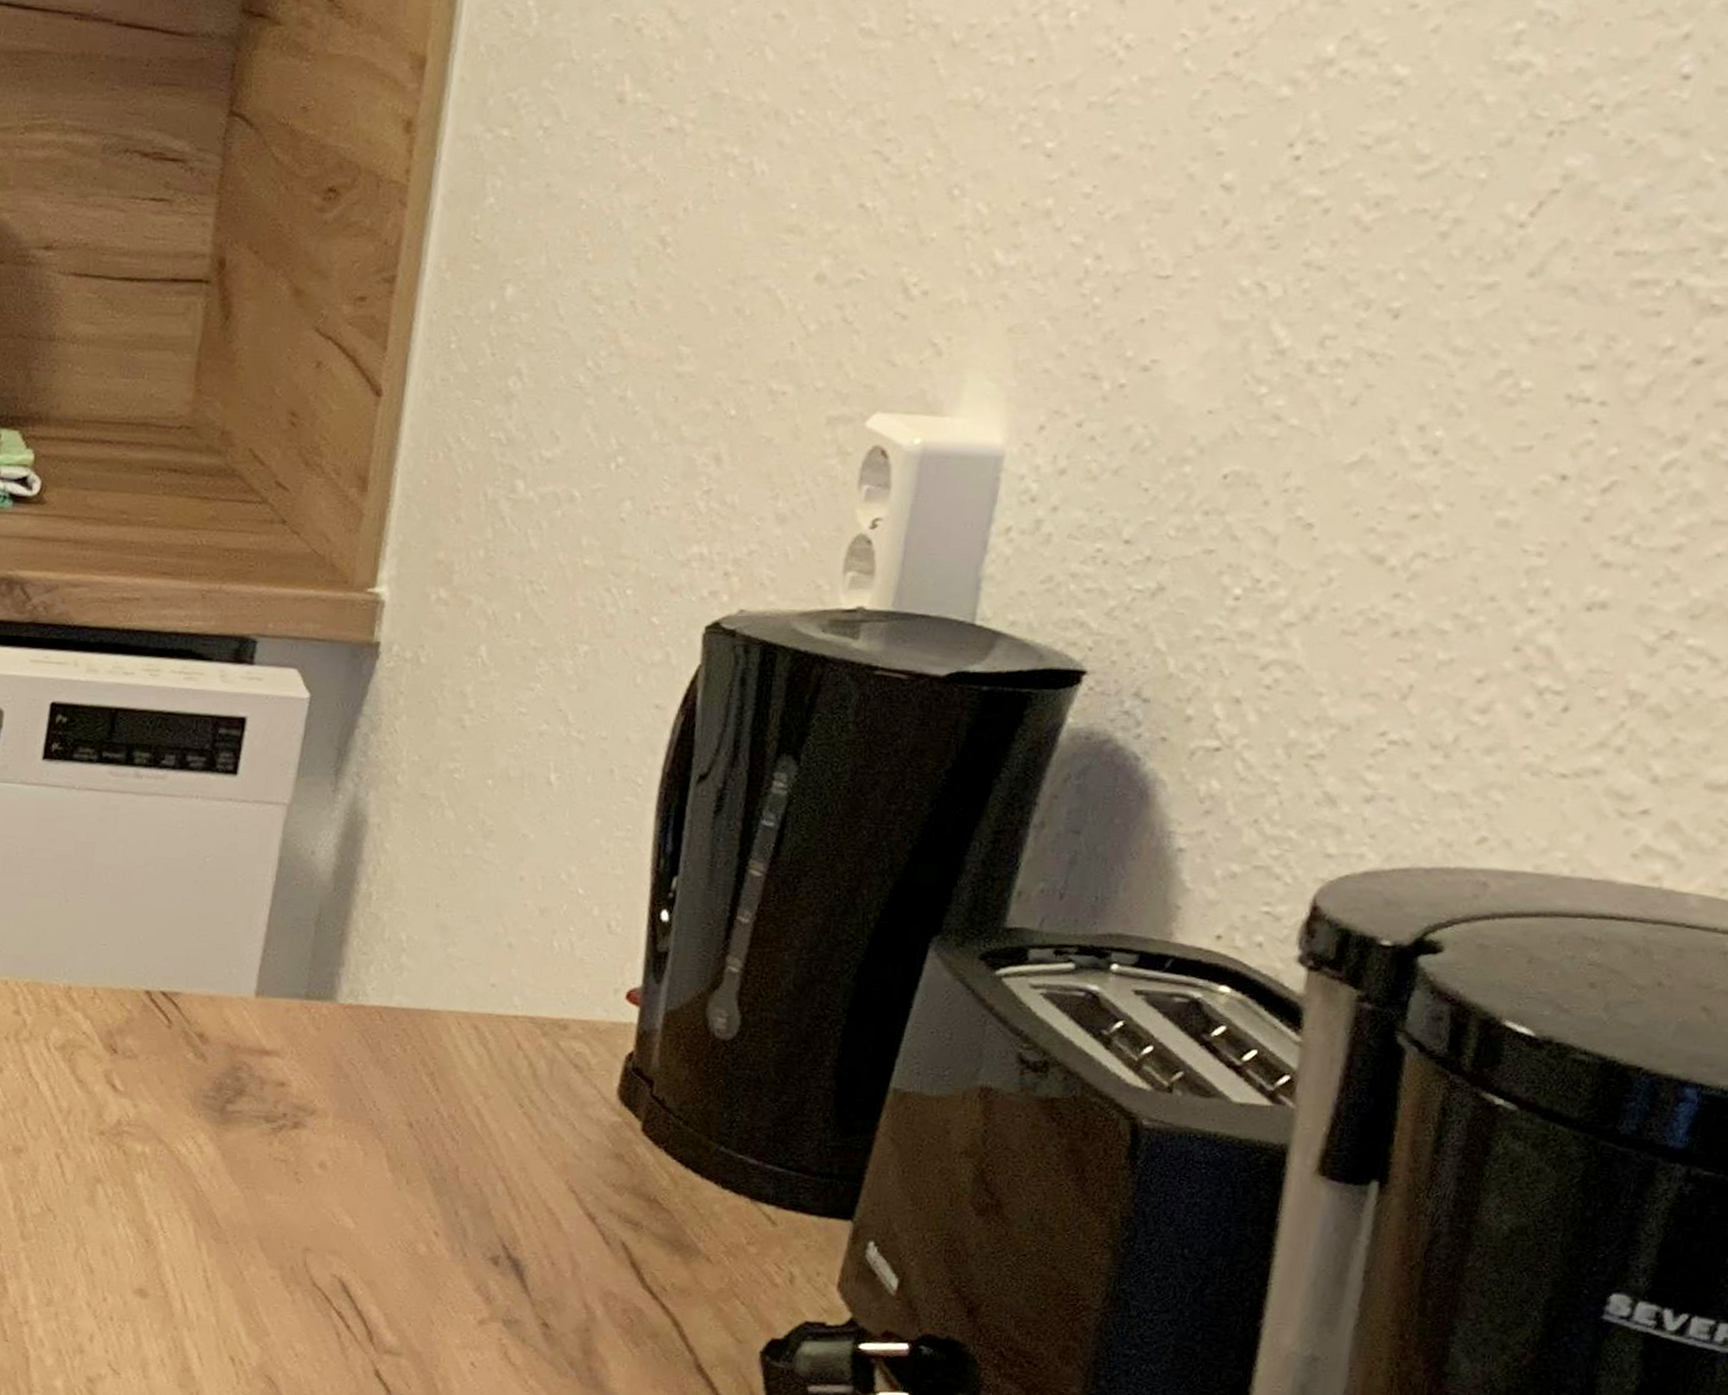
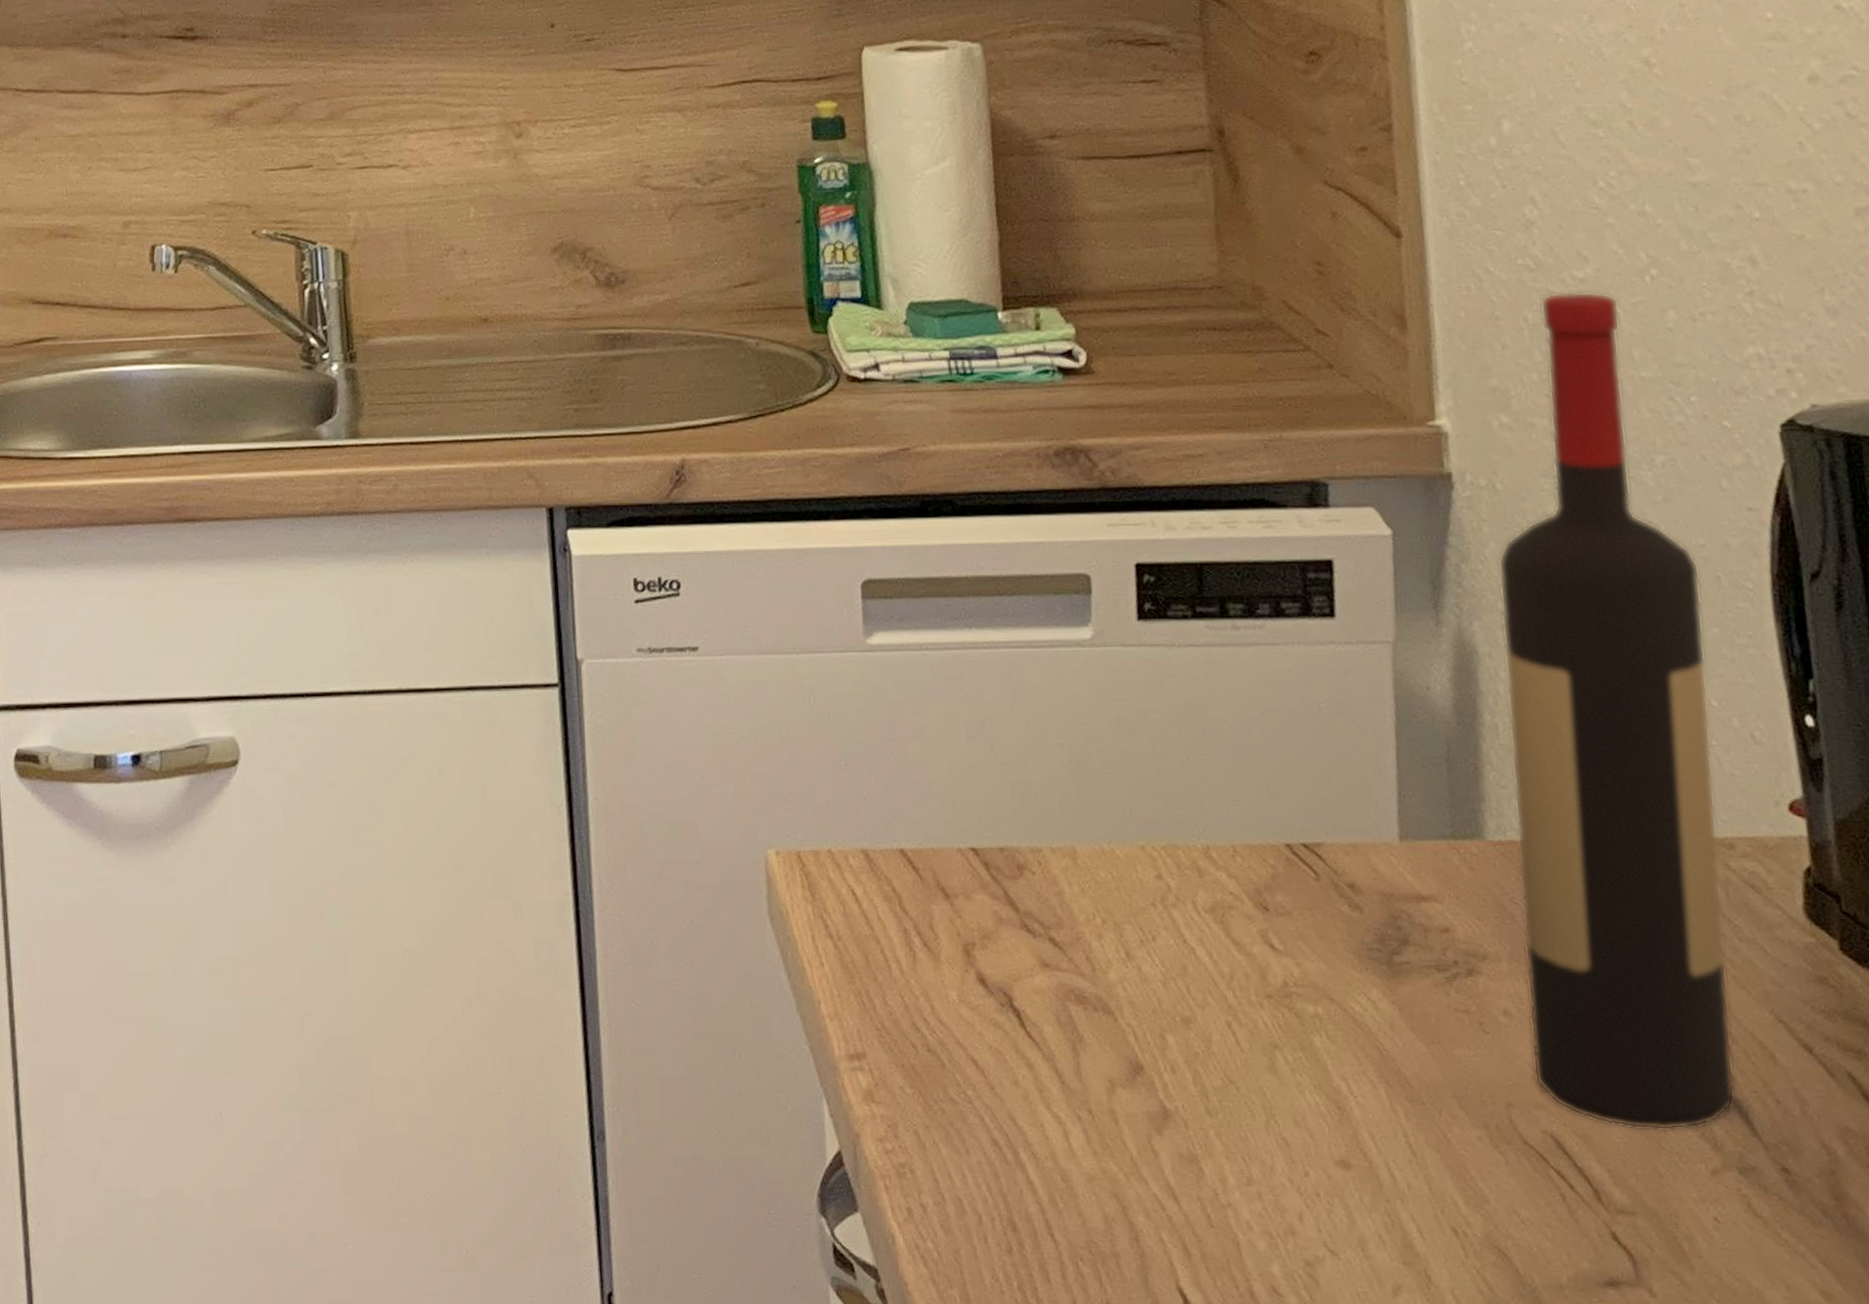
wine bottle: none [335,470,597,1283] -> present [1498,291,1736,1131]

